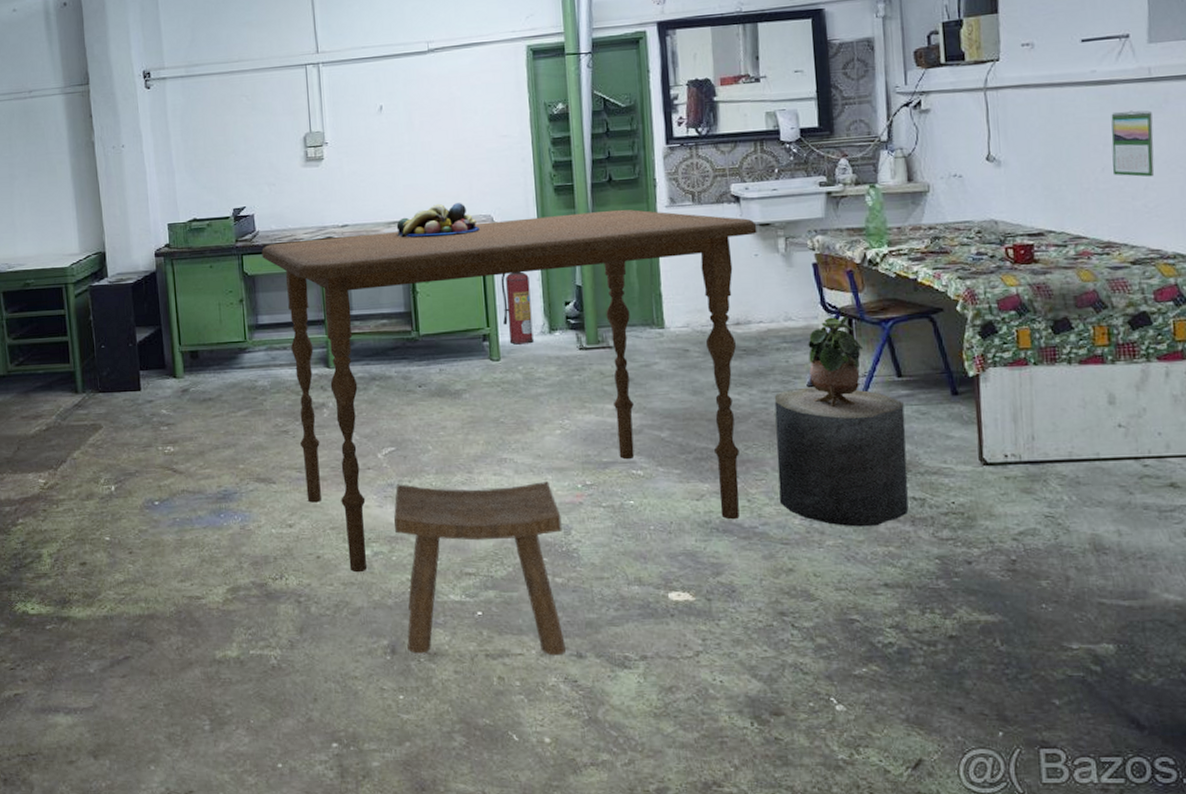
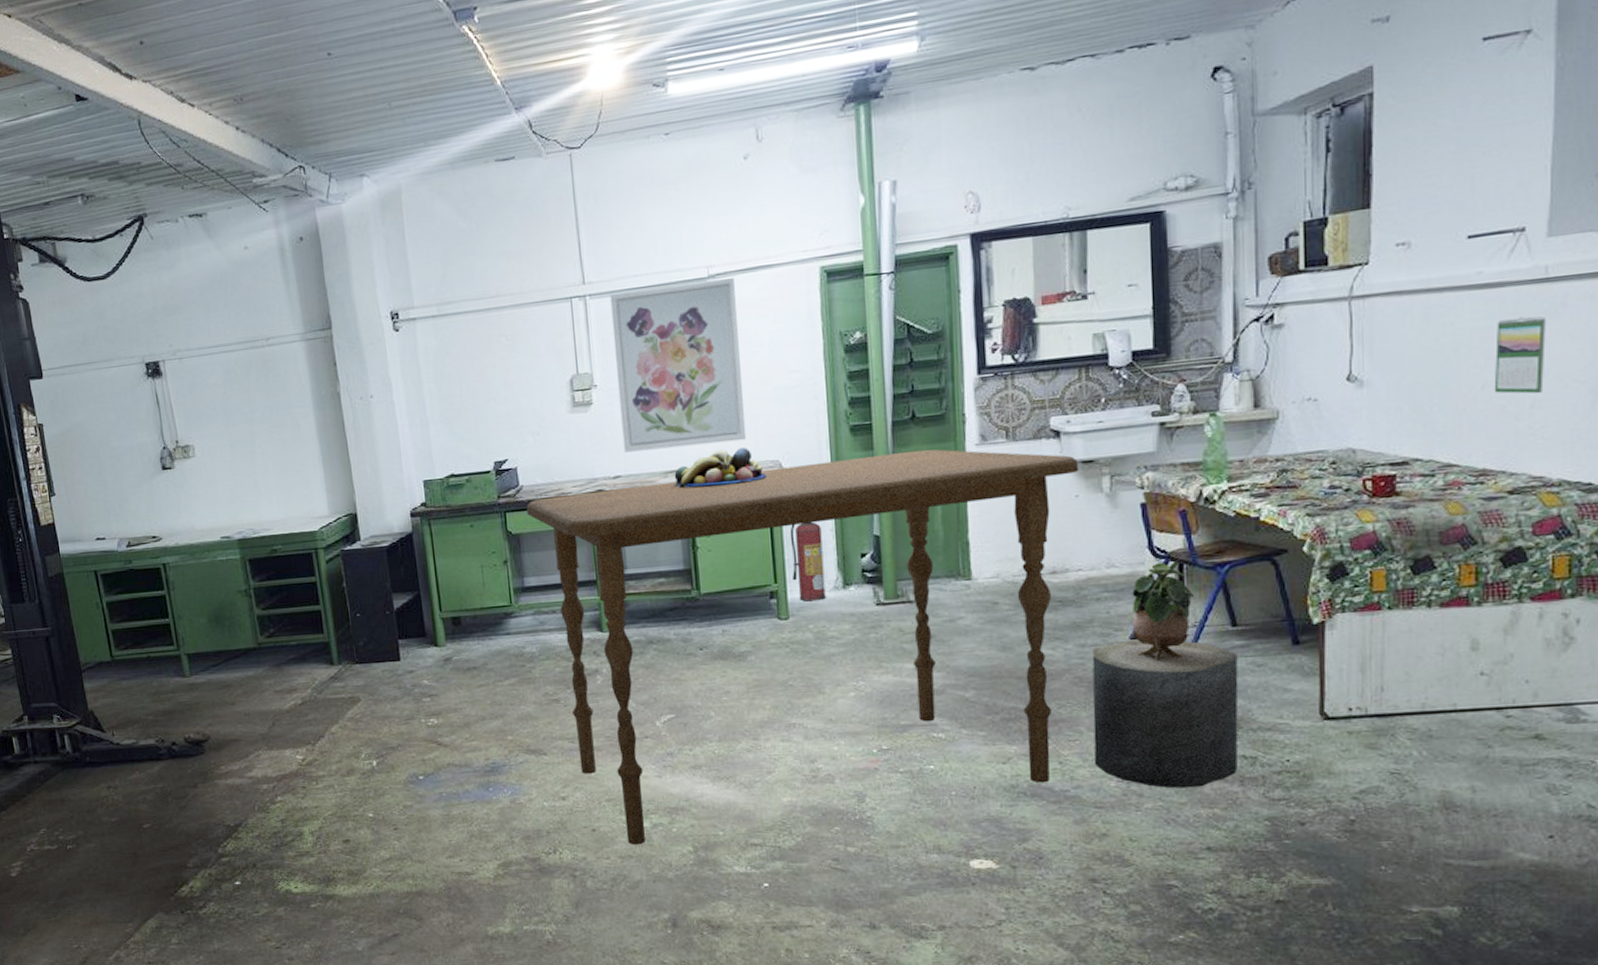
wall art: none [340,51,462,204] -> present [610,276,747,453]
stool: present [394,481,566,656] -> none [674,747,858,927]

